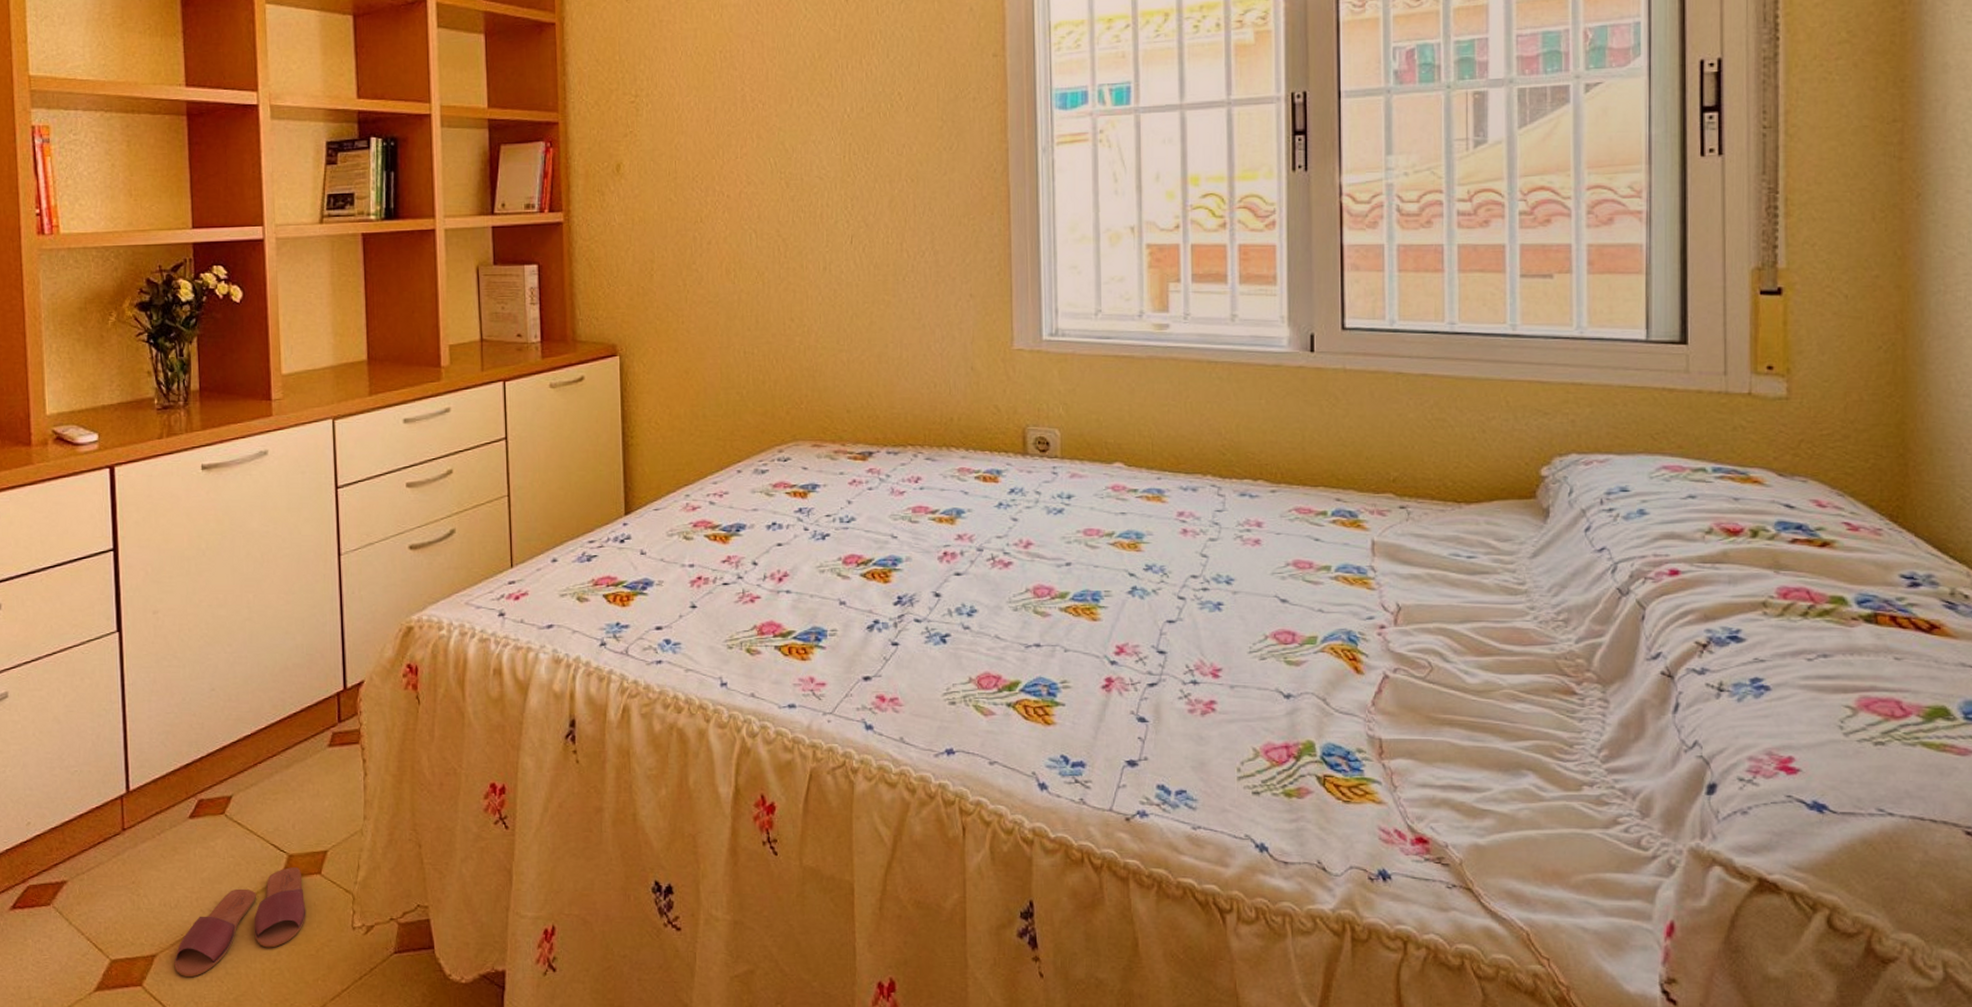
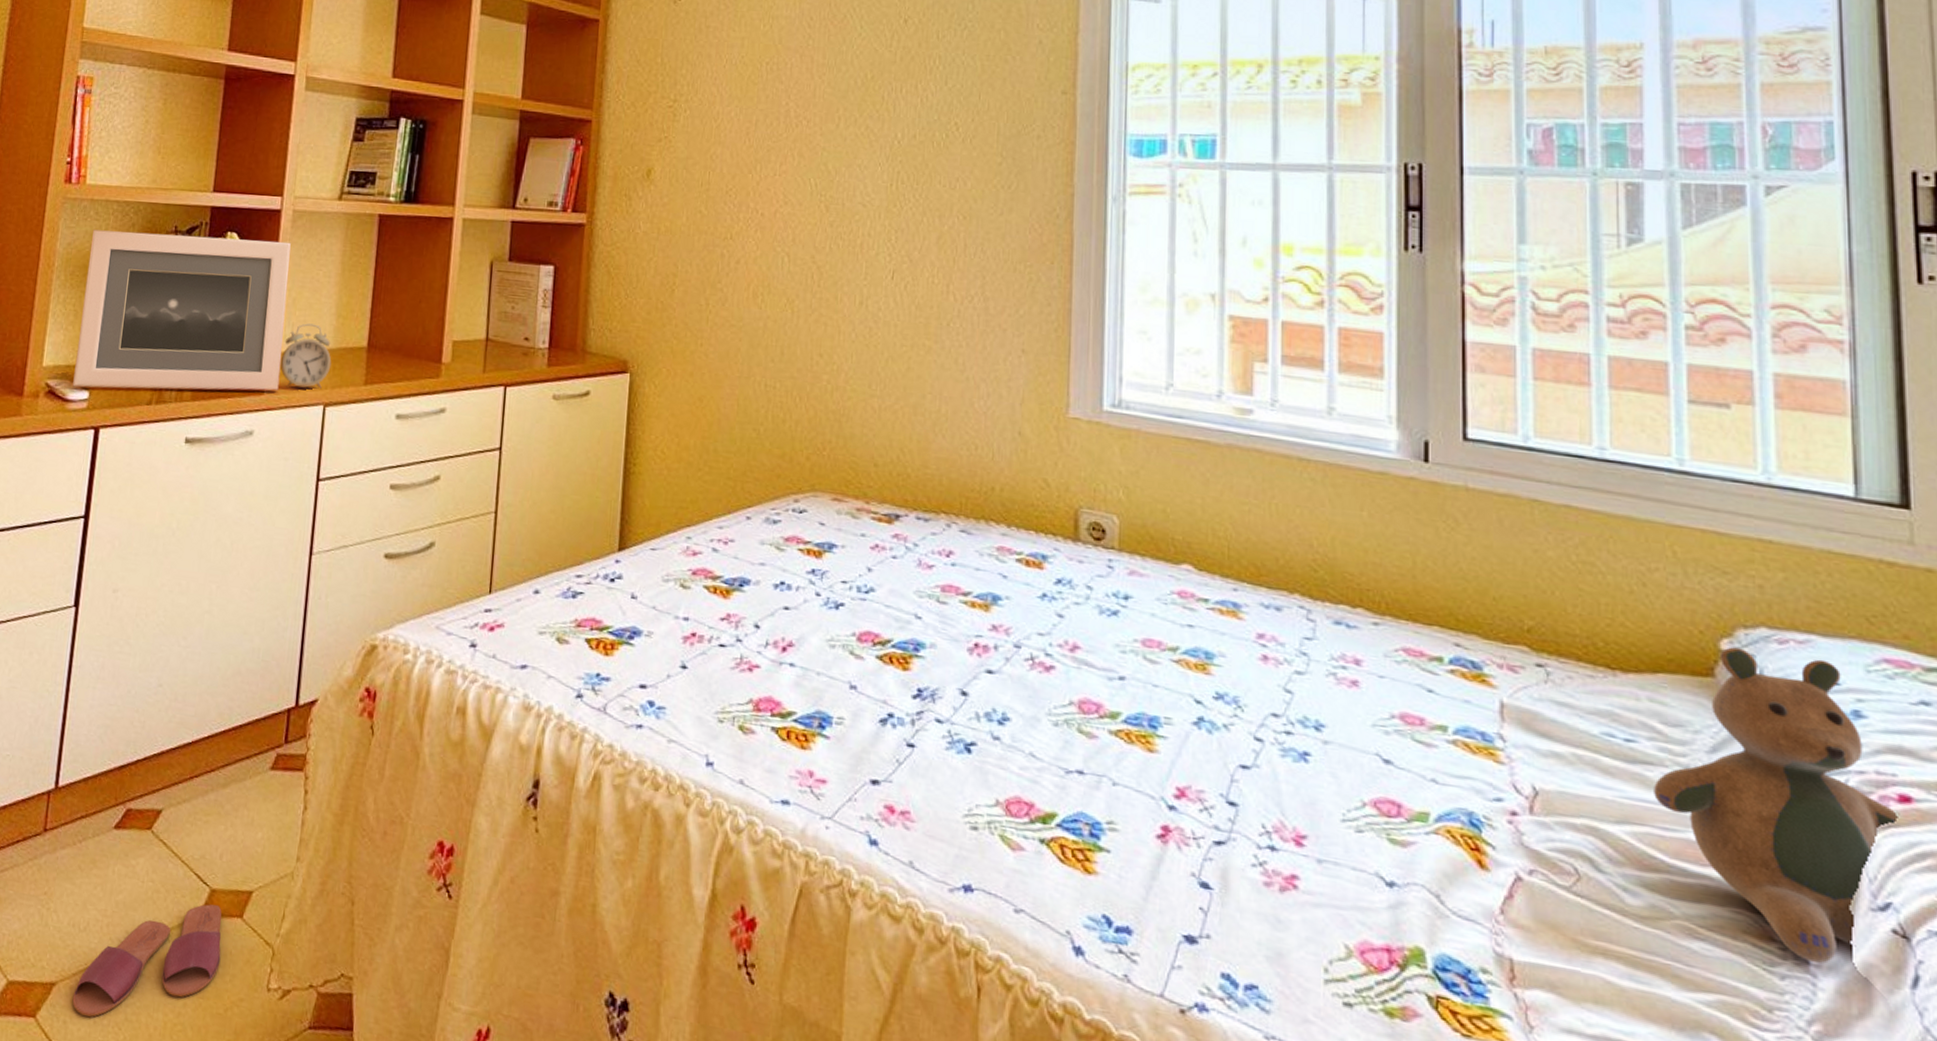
picture frame: none [75,269,286,431] -> present [72,230,291,391]
alarm clock: none [284,344,335,408] -> present [280,323,332,389]
teddy bear: none [1489,472,1670,706] -> present [1654,647,1900,964]

